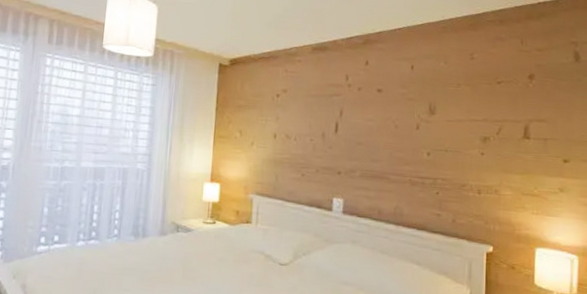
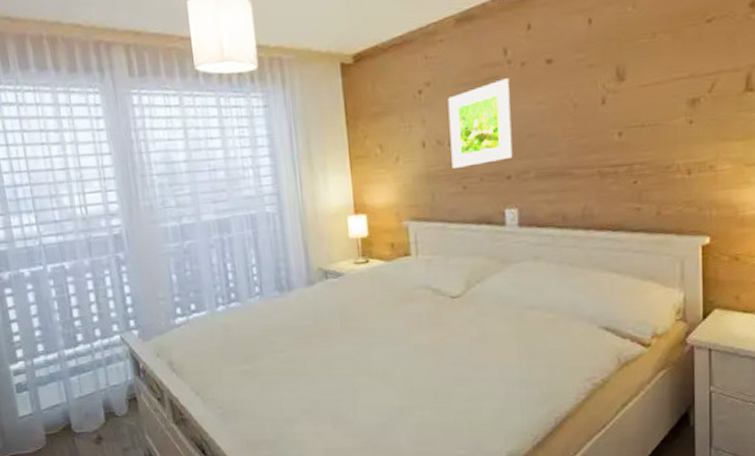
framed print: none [295,97,349,159] -> present [447,78,513,168]

